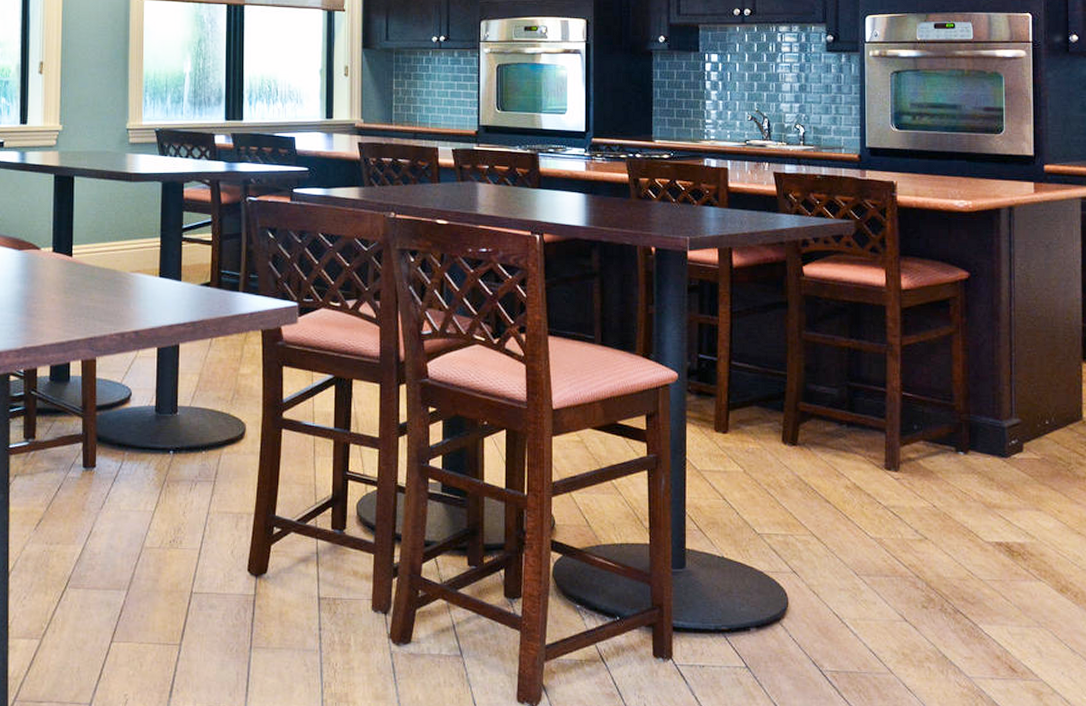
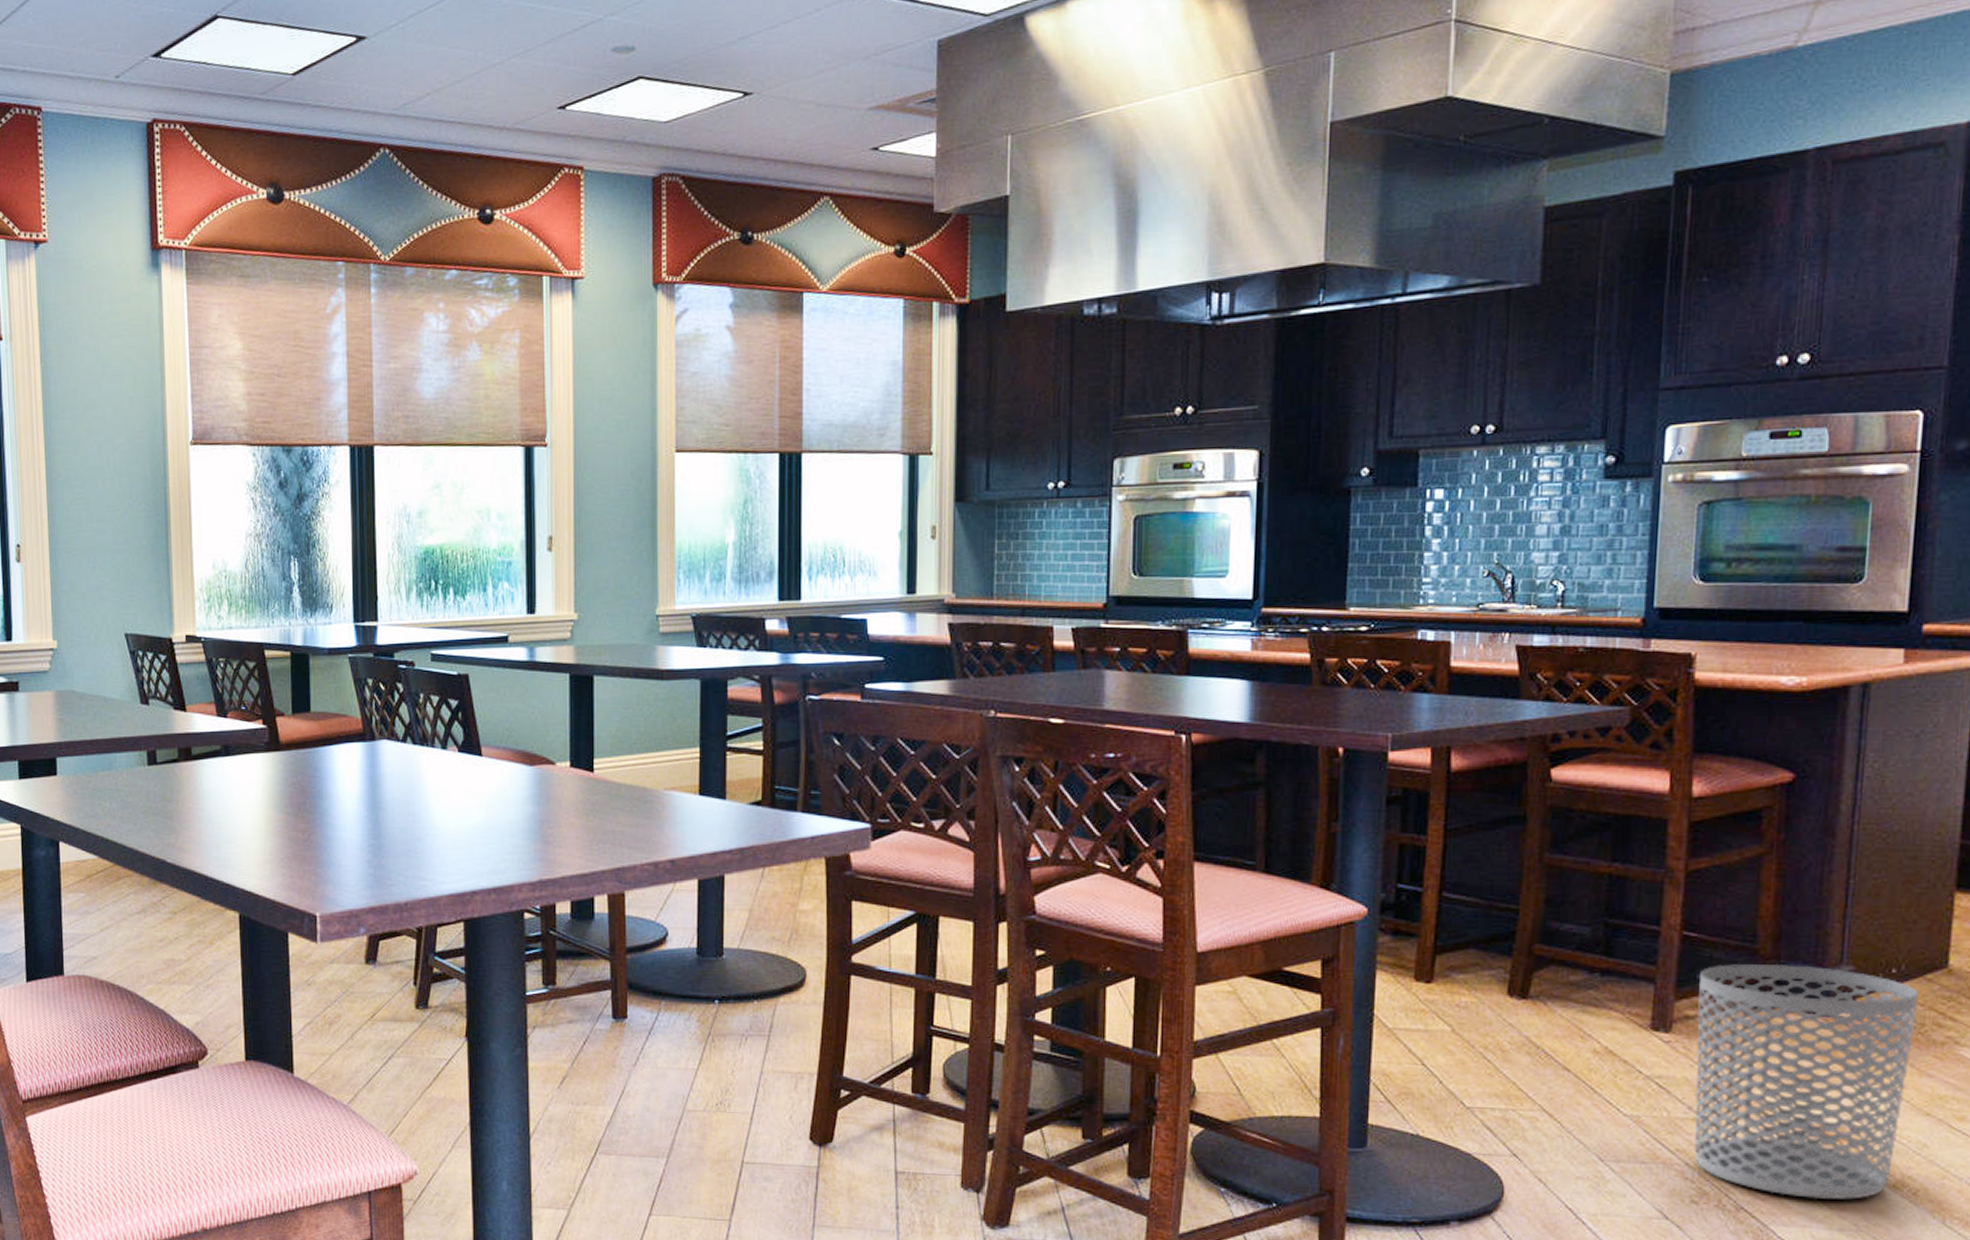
waste bin: none [916,417,1066,602] -> present [1693,963,1919,1200]

